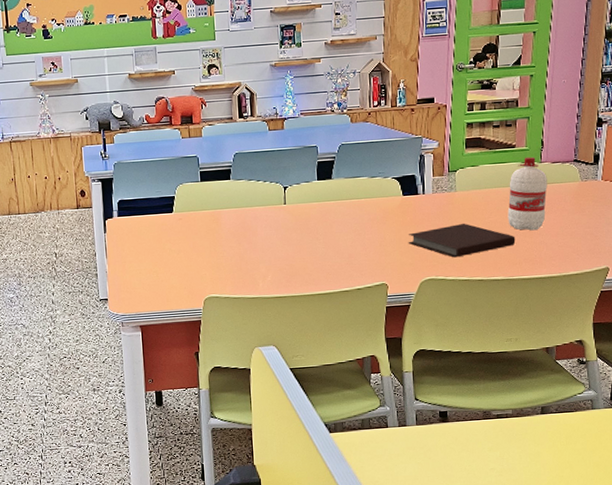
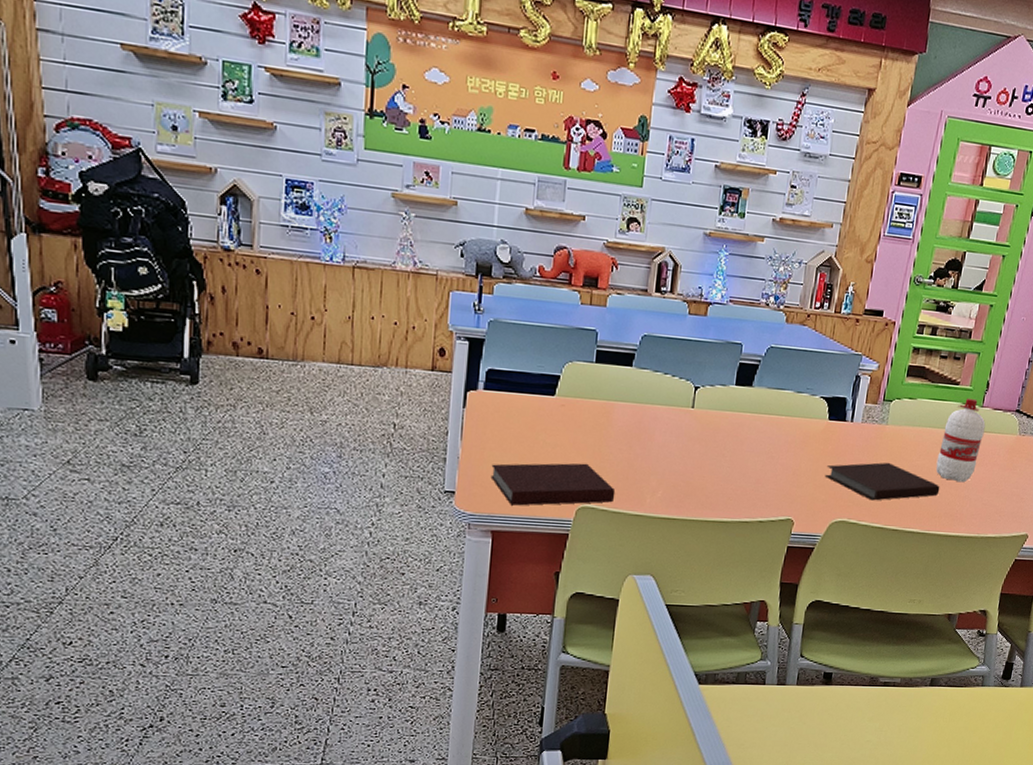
notebook: none [132,262,234,304] -> present [490,463,616,506]

